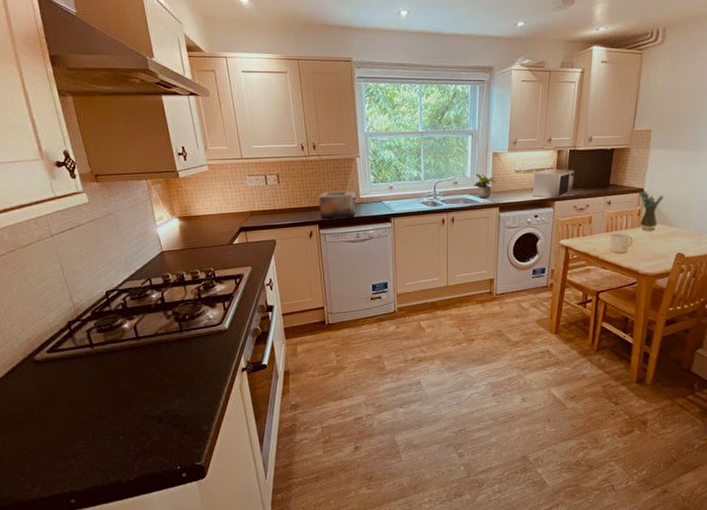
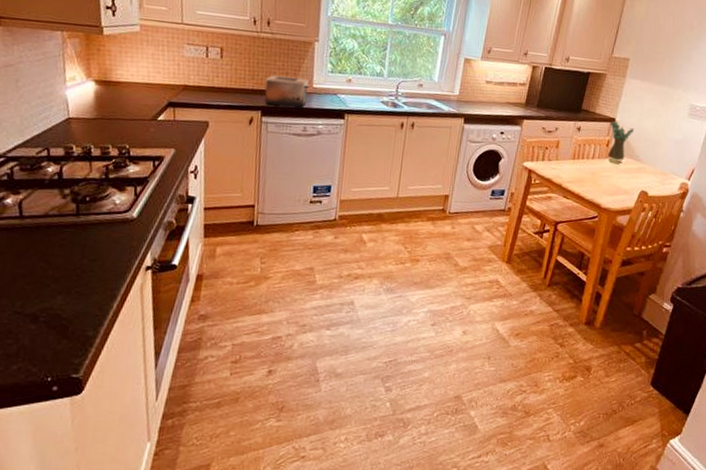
potted plant: present [473,173,496,199] -> none [439,78,464,106]
microwave: present [532,168,575,199] -> none [501,83,548,118]
mug: present [609,233,633,253] -> none [574,162,599,184]

